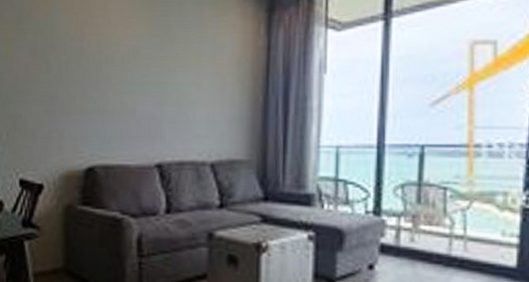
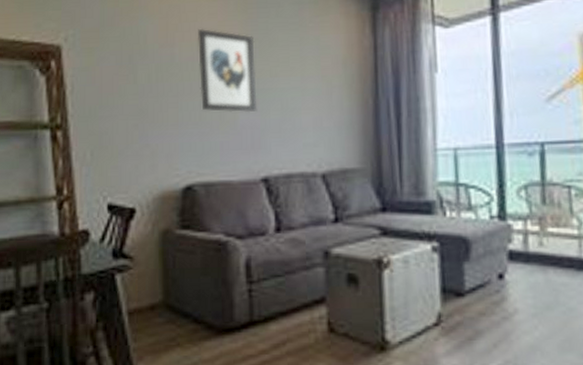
wall art: none [104,24,157,104] -> present [198,28,257,113]

